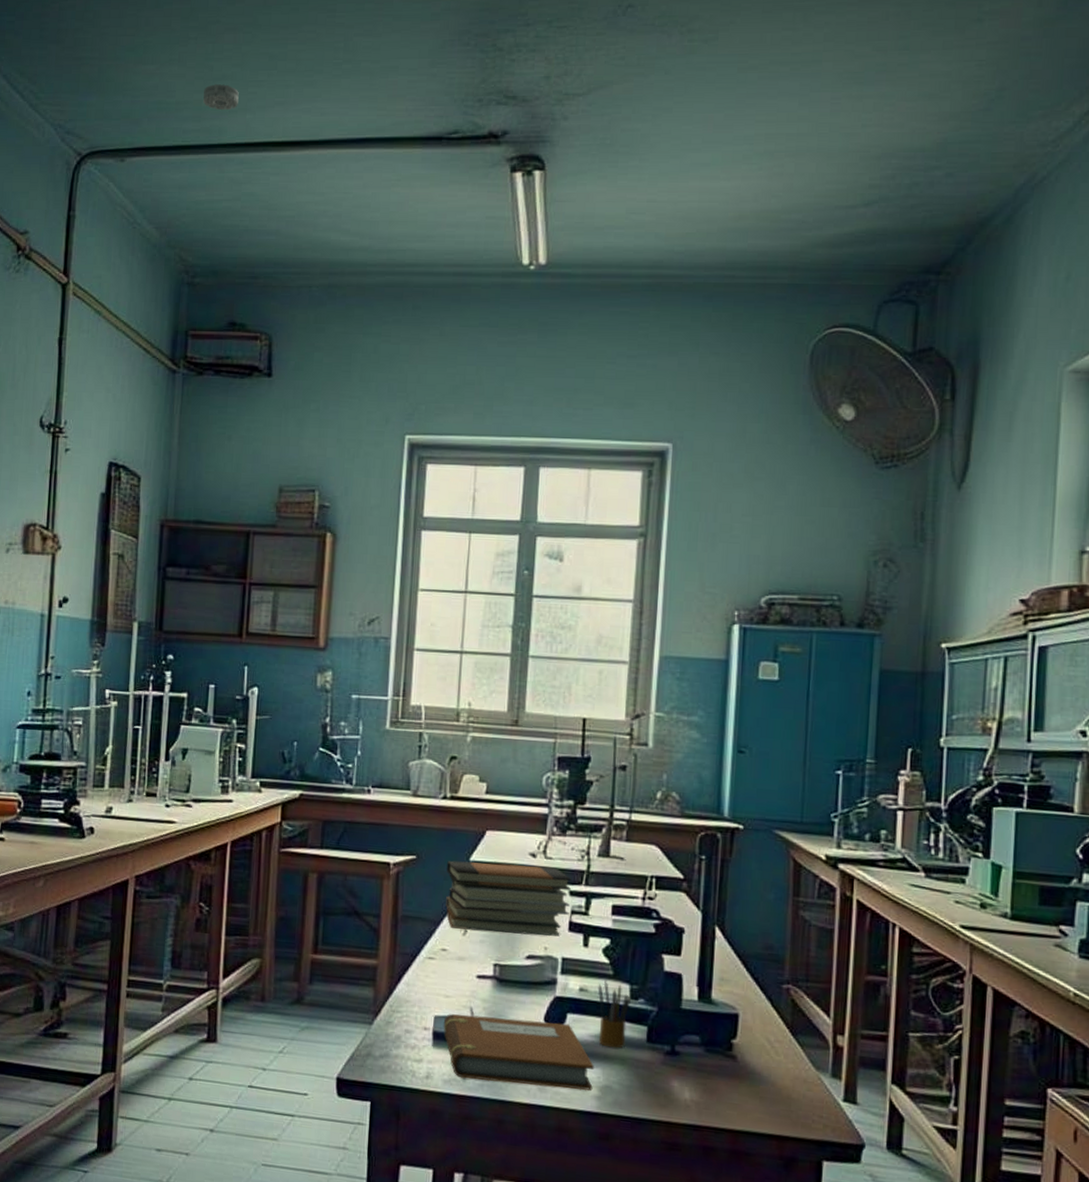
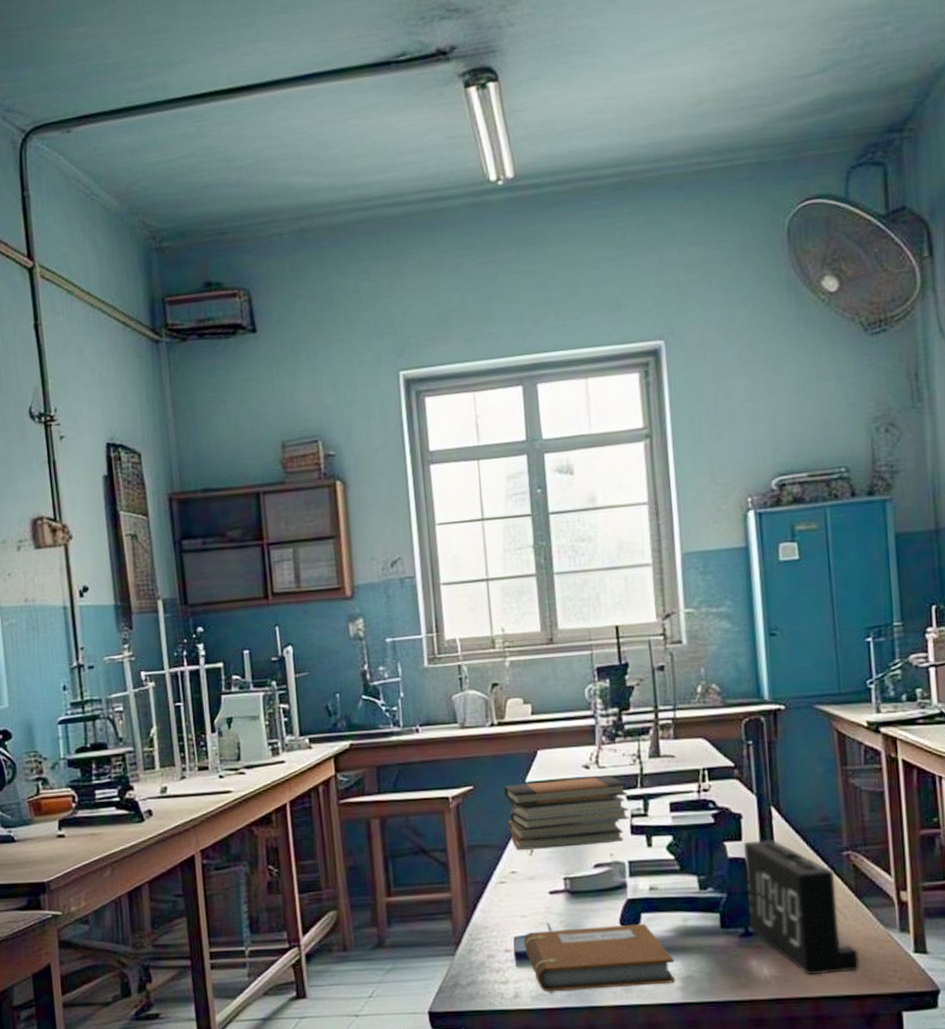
smoke detector: present [203,84,239,111] -> none [140,37,178,65]
pencil box: present [598,980,631,1048] -> none [666,876,701,939]
alarm clock: none [676,958,785,1110] -> present [743,839,860,975]

